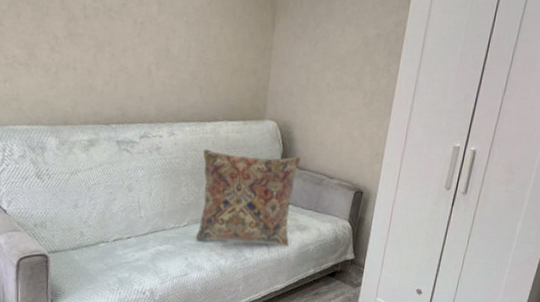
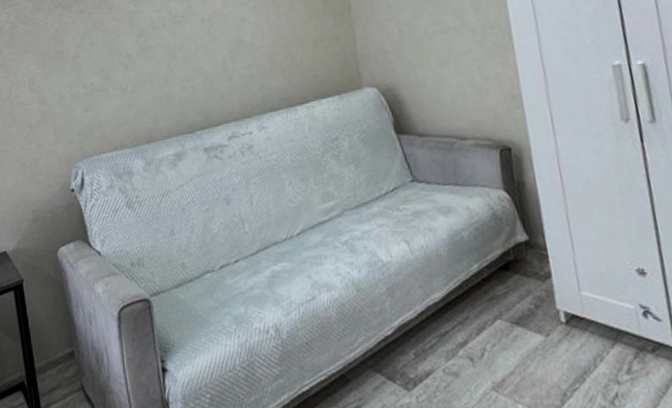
pillow: present [195,149,300,246] -> none [300,122,434,250]

